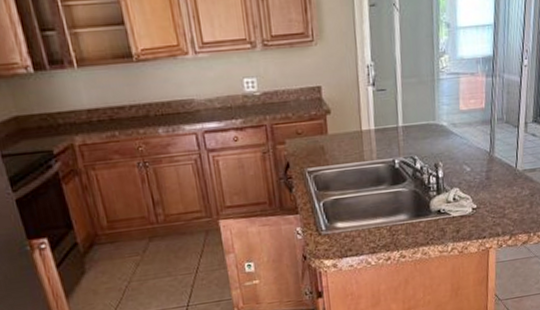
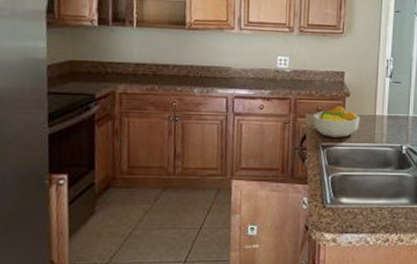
fruit bowl: none [293,125,346,162] -> present [313,105,360,138]

